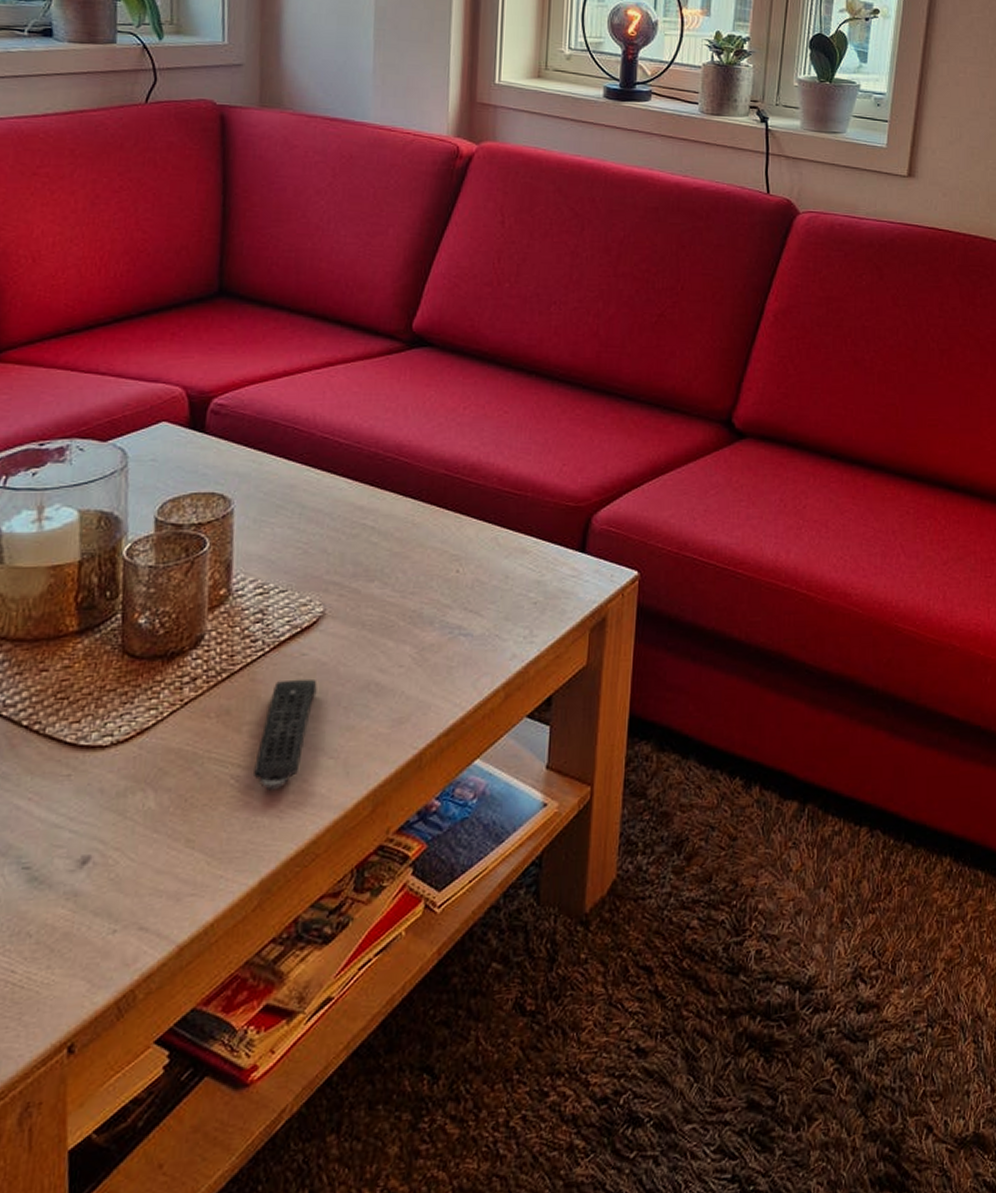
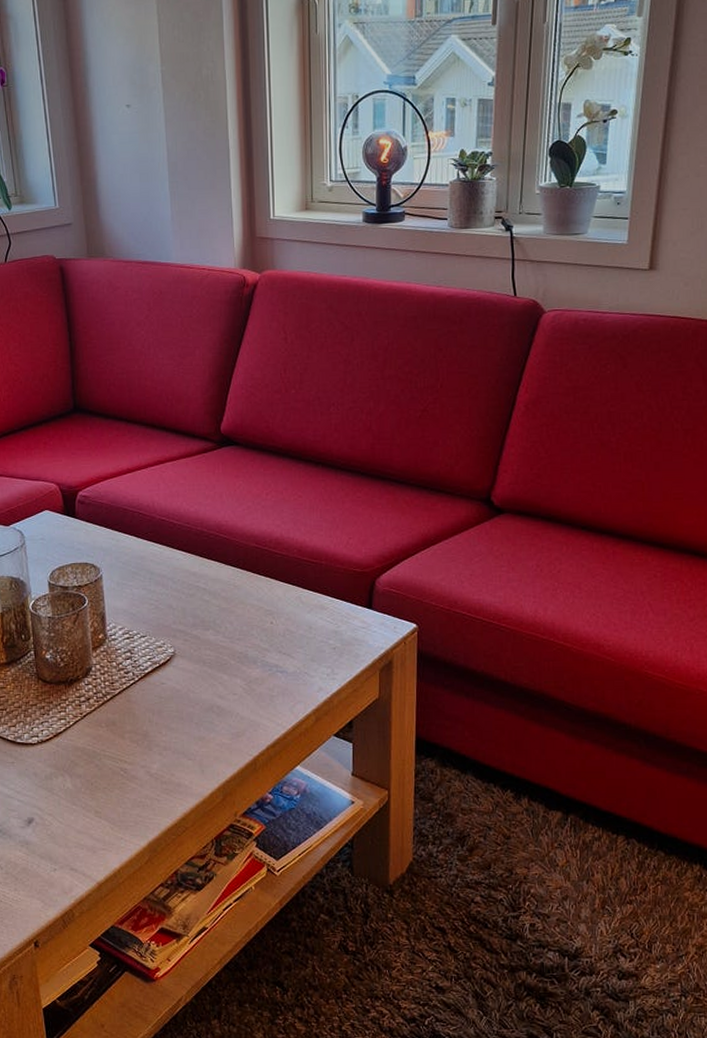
remote control: present [252,678,317,791] -> none [135,701,175,781]

